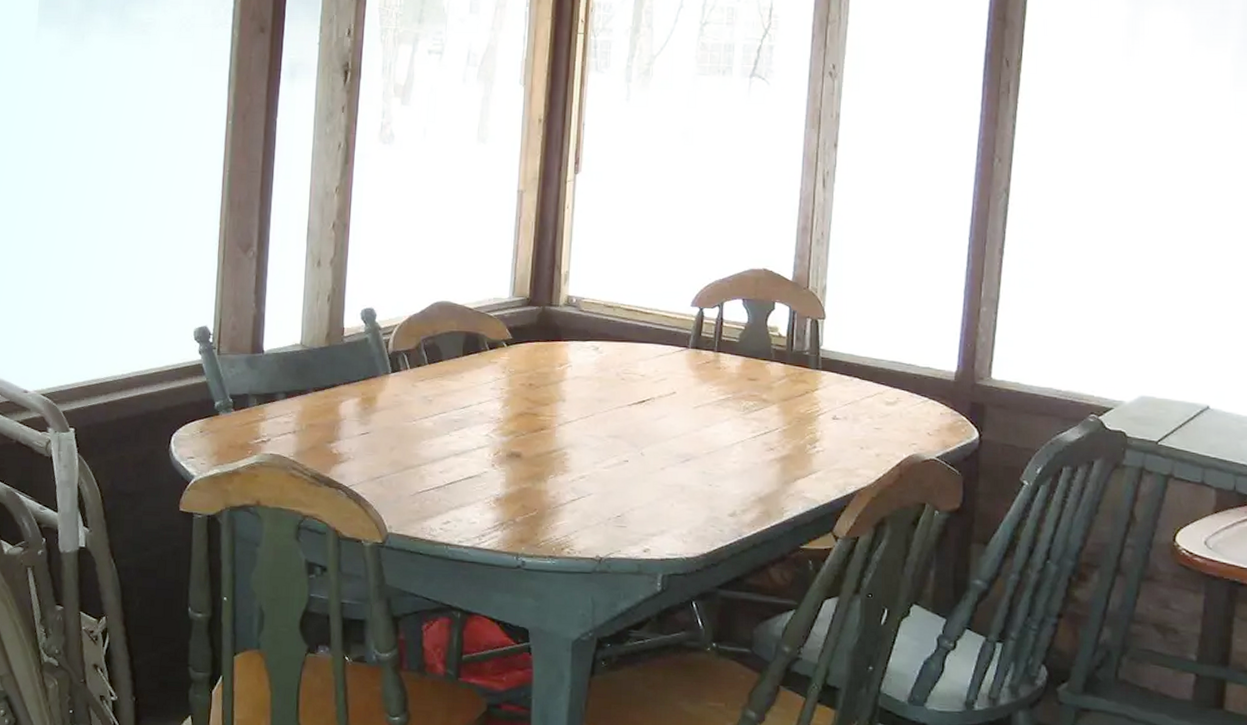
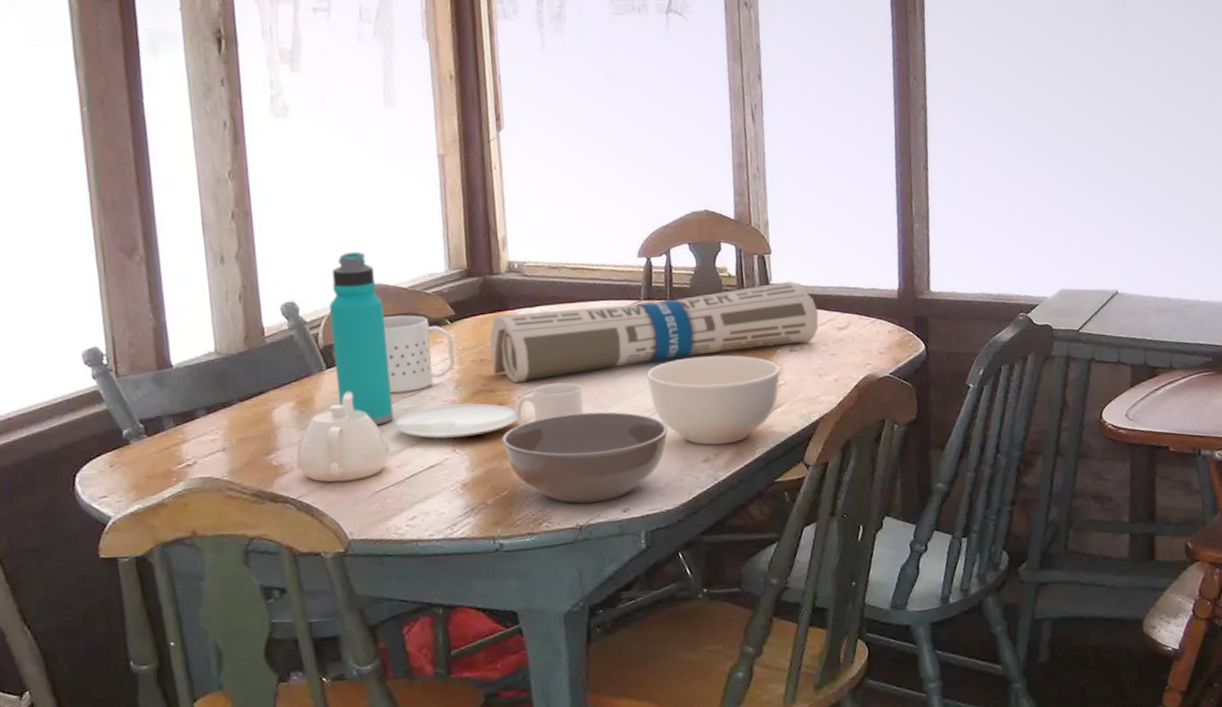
teapot: none [352,396,435,479] -> present [296,391,390,483]
water bottle: none [397,270,450,431] -> present [329,251,394,425]
plate: none [443,422,557,455] -> present [395,403,519,439]
mug: none [444,333,506,405] -> present [383,315,455,394]
bowl: none [537,447,699,538] -> present [501,412,669,504]
newspaper: none [539,345,867,413] -> present [489,281,819,384]
cup: none [555,416,620,452] -> present [516,382,584,426]
bowl: none [684,410,821,502] -> present [646,355,781,445]

